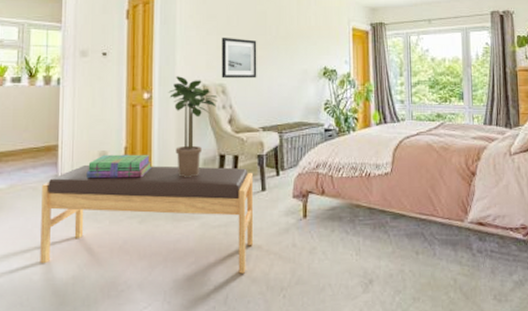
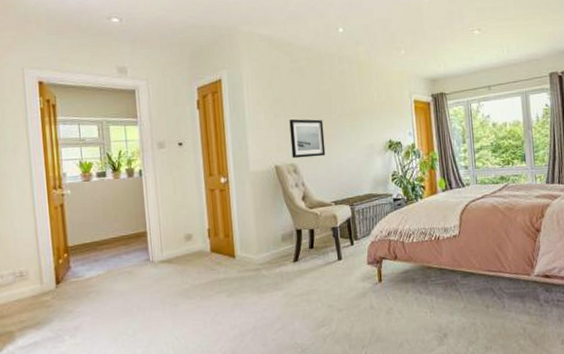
bench: present [40,164,254,274] -> none [136,240,334,339]
stack of books: present [86,154,151,179] -> none [175,234,234,260]
potted plant: present [168,76,217,177] -> none [243,159,290,253]

